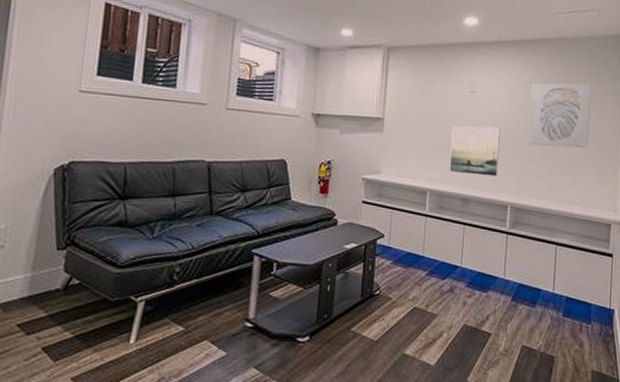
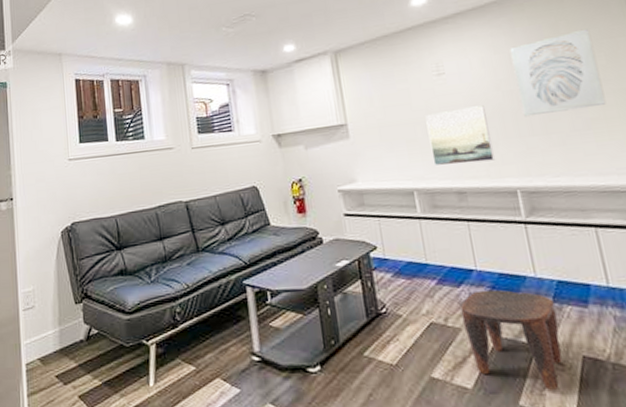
stool: none [440,284,512,370] -> present [460,289,562,390]

